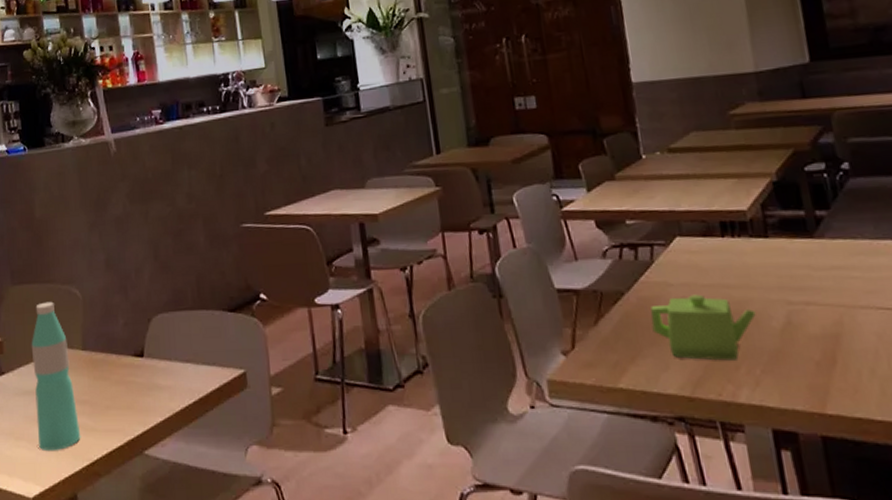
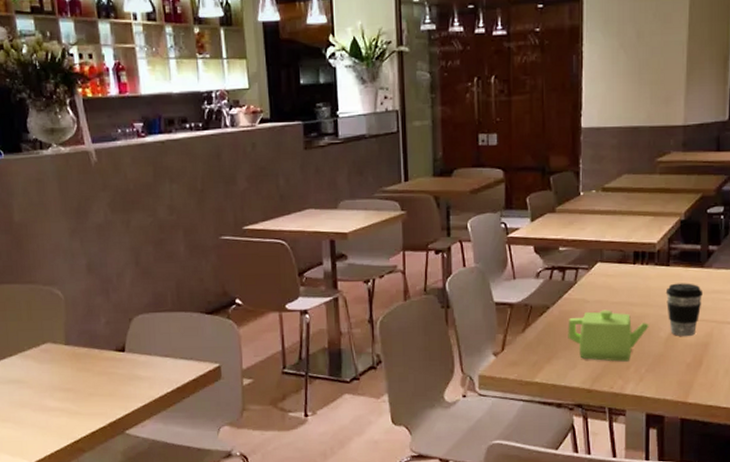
water bottle: present [31,301,81,450] -> none [14,300,66,431]
coffee cup: none [769,257,821,327] -> present [665,283,702,337]

